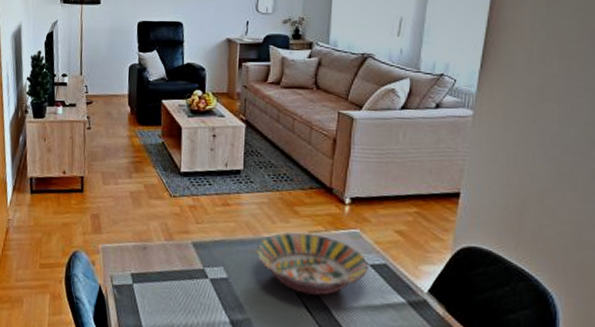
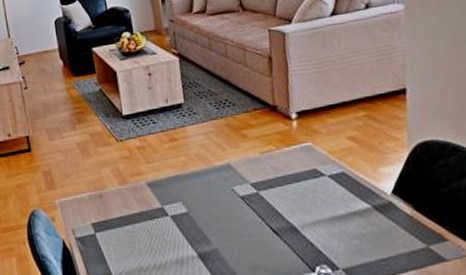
serving bowl: present [254,232,369,296] -> none [210,154,328,217]

